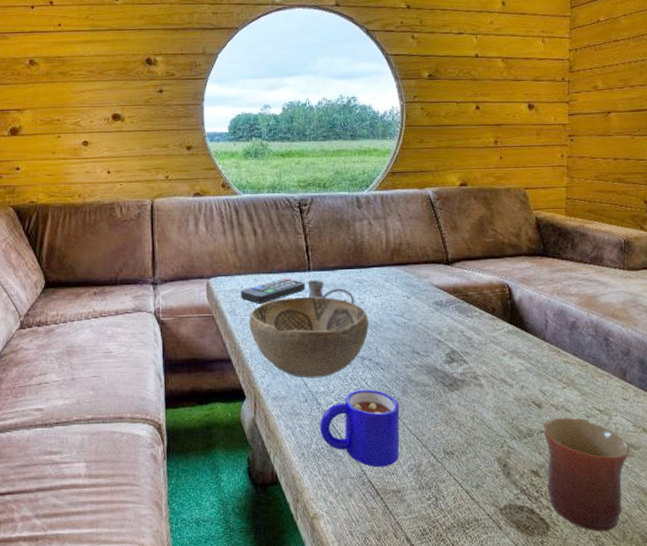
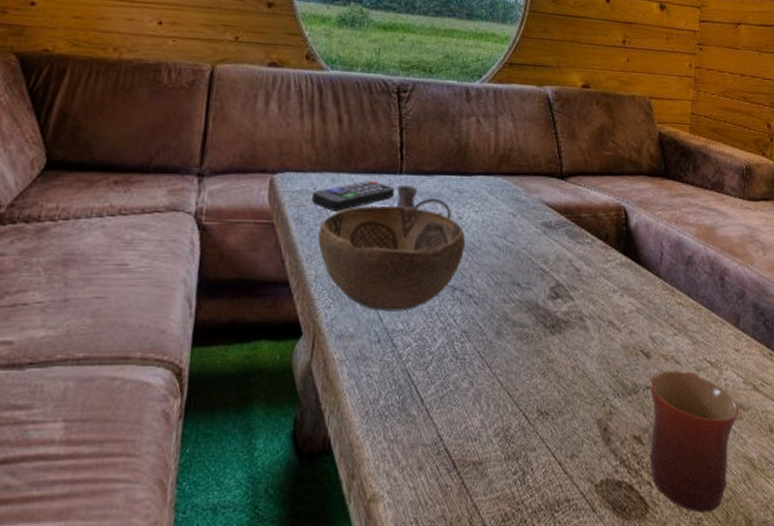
mug: present [320,389,400,468] -> none [392,329,491,431]

